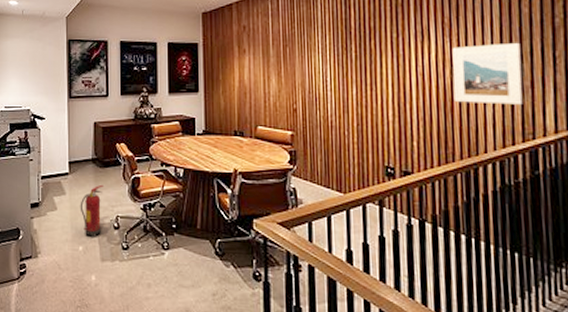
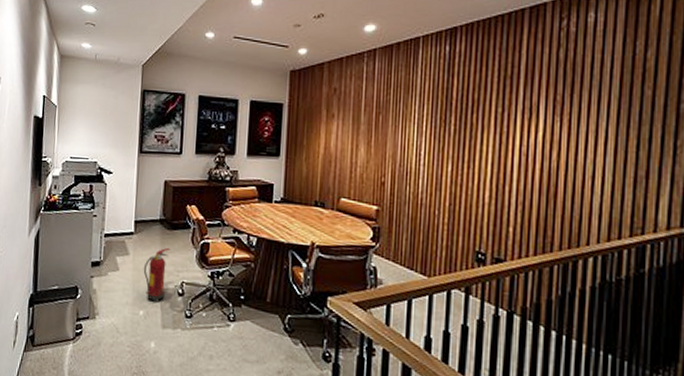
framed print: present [452,42,523,105] -> none [558,127,638,196]

